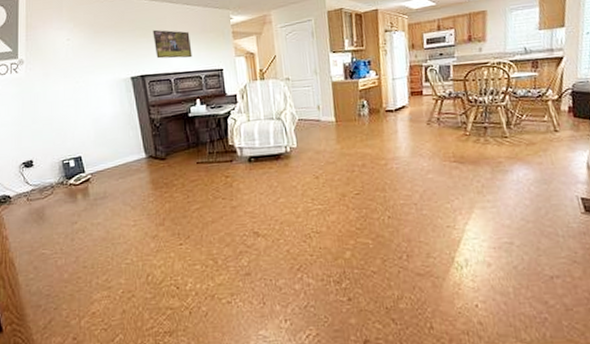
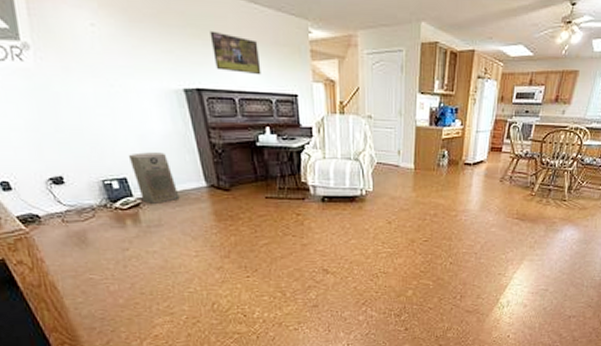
air purifier: none [84,131,123,178] -> present [128,152,180,204]

